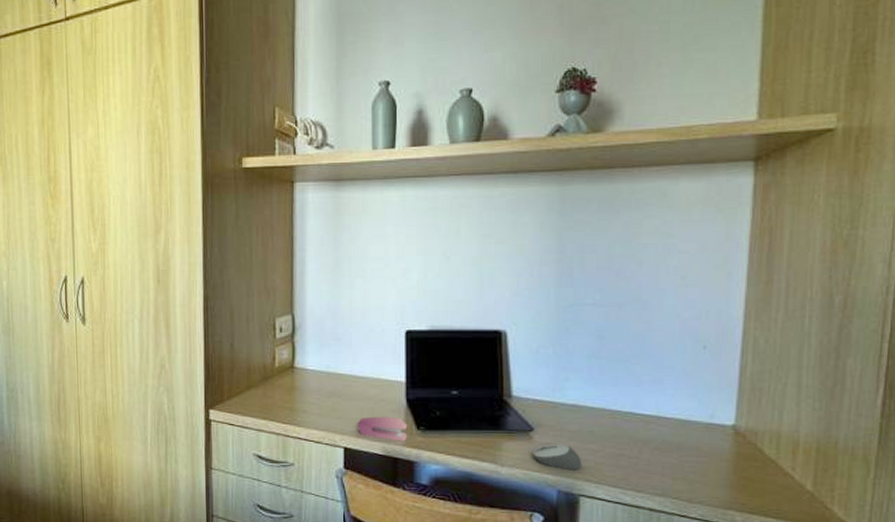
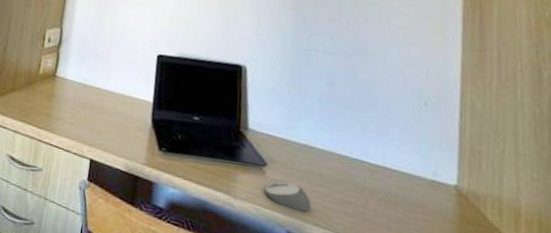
stapler: present [357,416,408,442] -> none [104,131,151,161]

